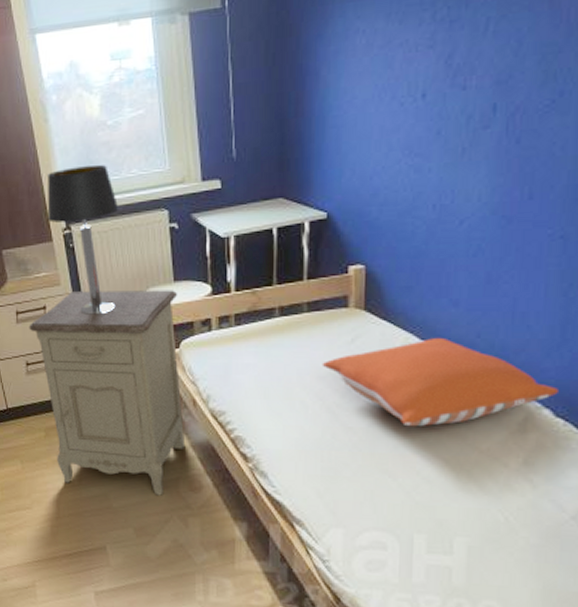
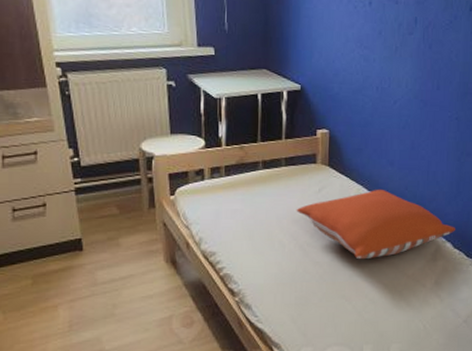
nightstand: present [29,290,186,496] -> none [16,138,179,334]
table lamp: present [47,164,119,315] -> none [41,17,118,162]

